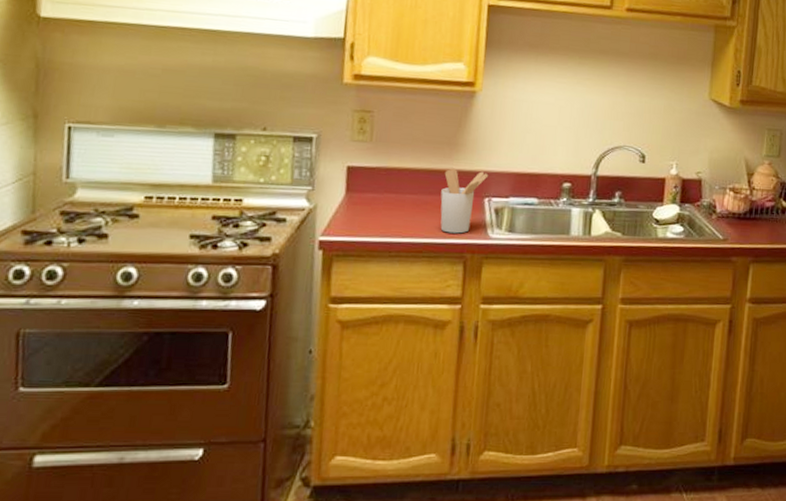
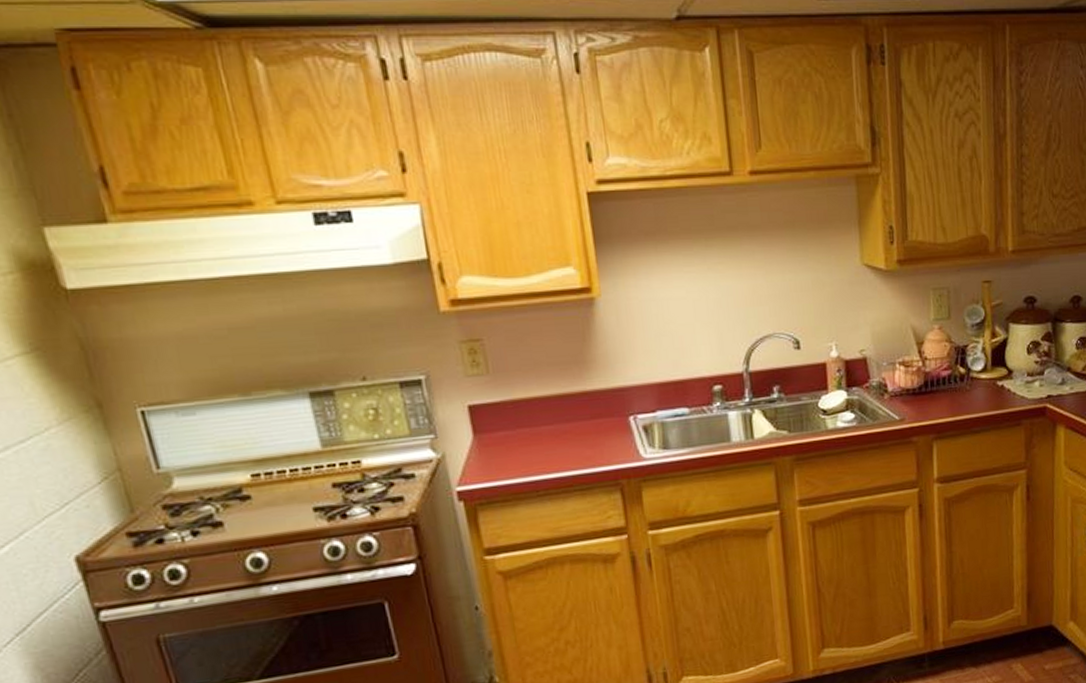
utensil holder: present [440,168,489,234] -> none [578,387,629,461]

